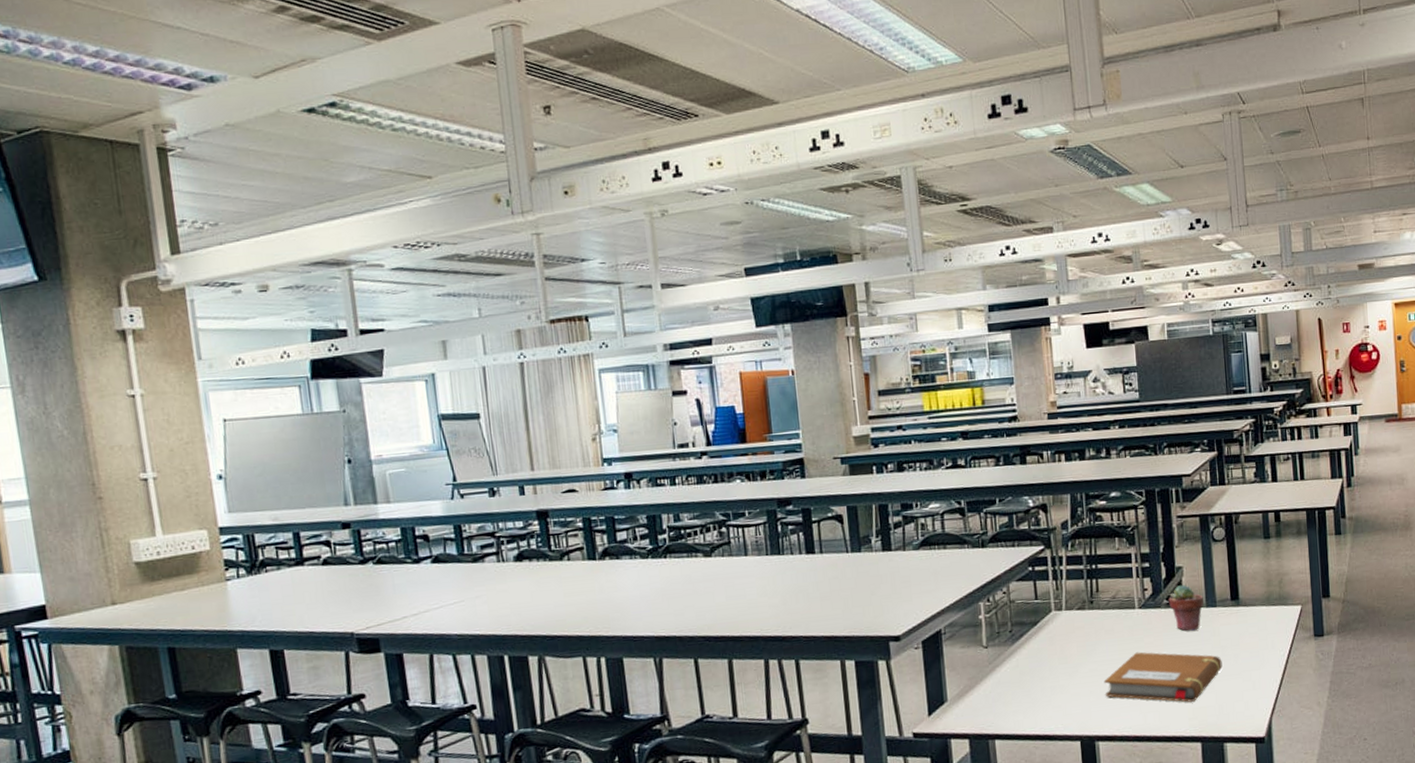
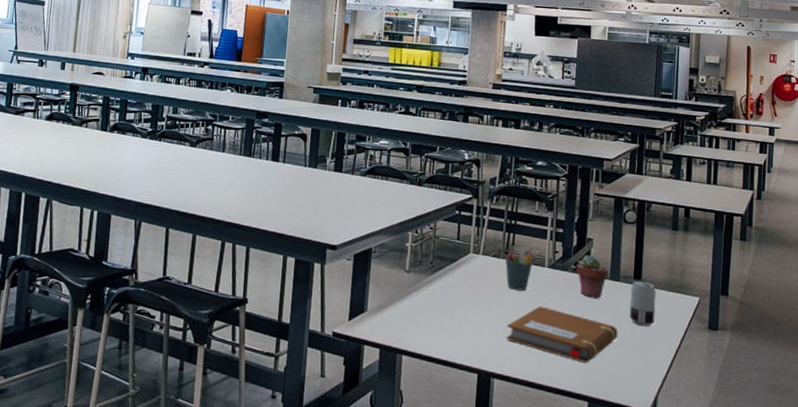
pen holder: none [1092,588,1122,641] -> present [505,244,534,292]
beverage can: none [1229,598,1259,649] -> present [629,278,656,326]

